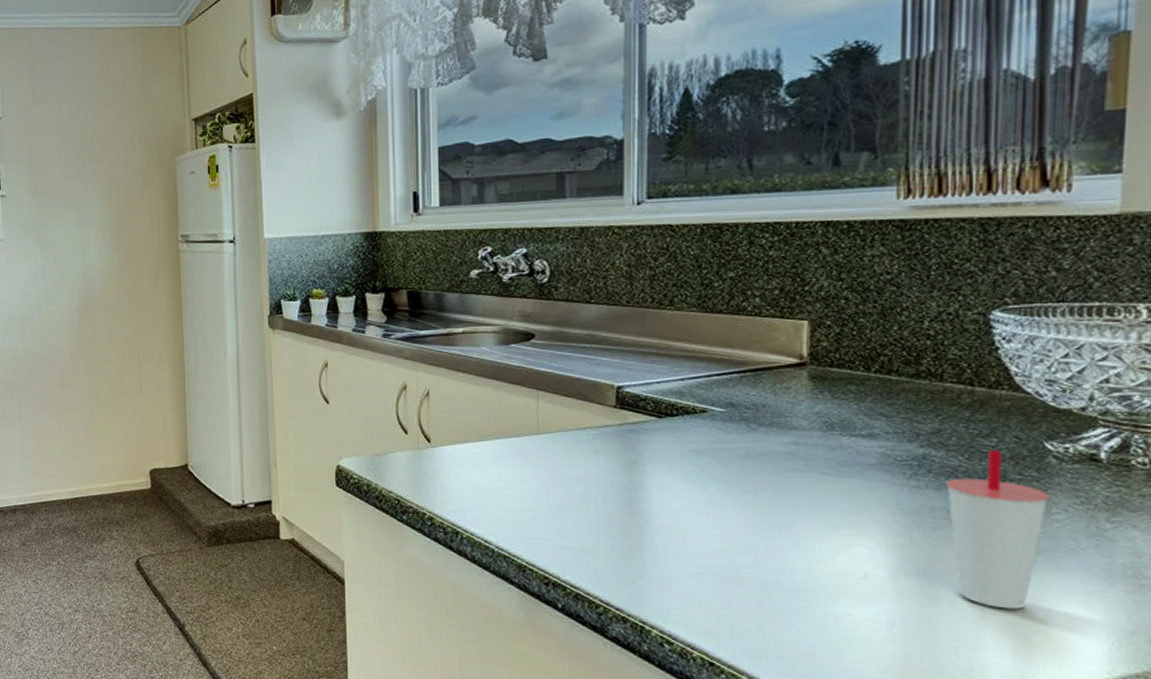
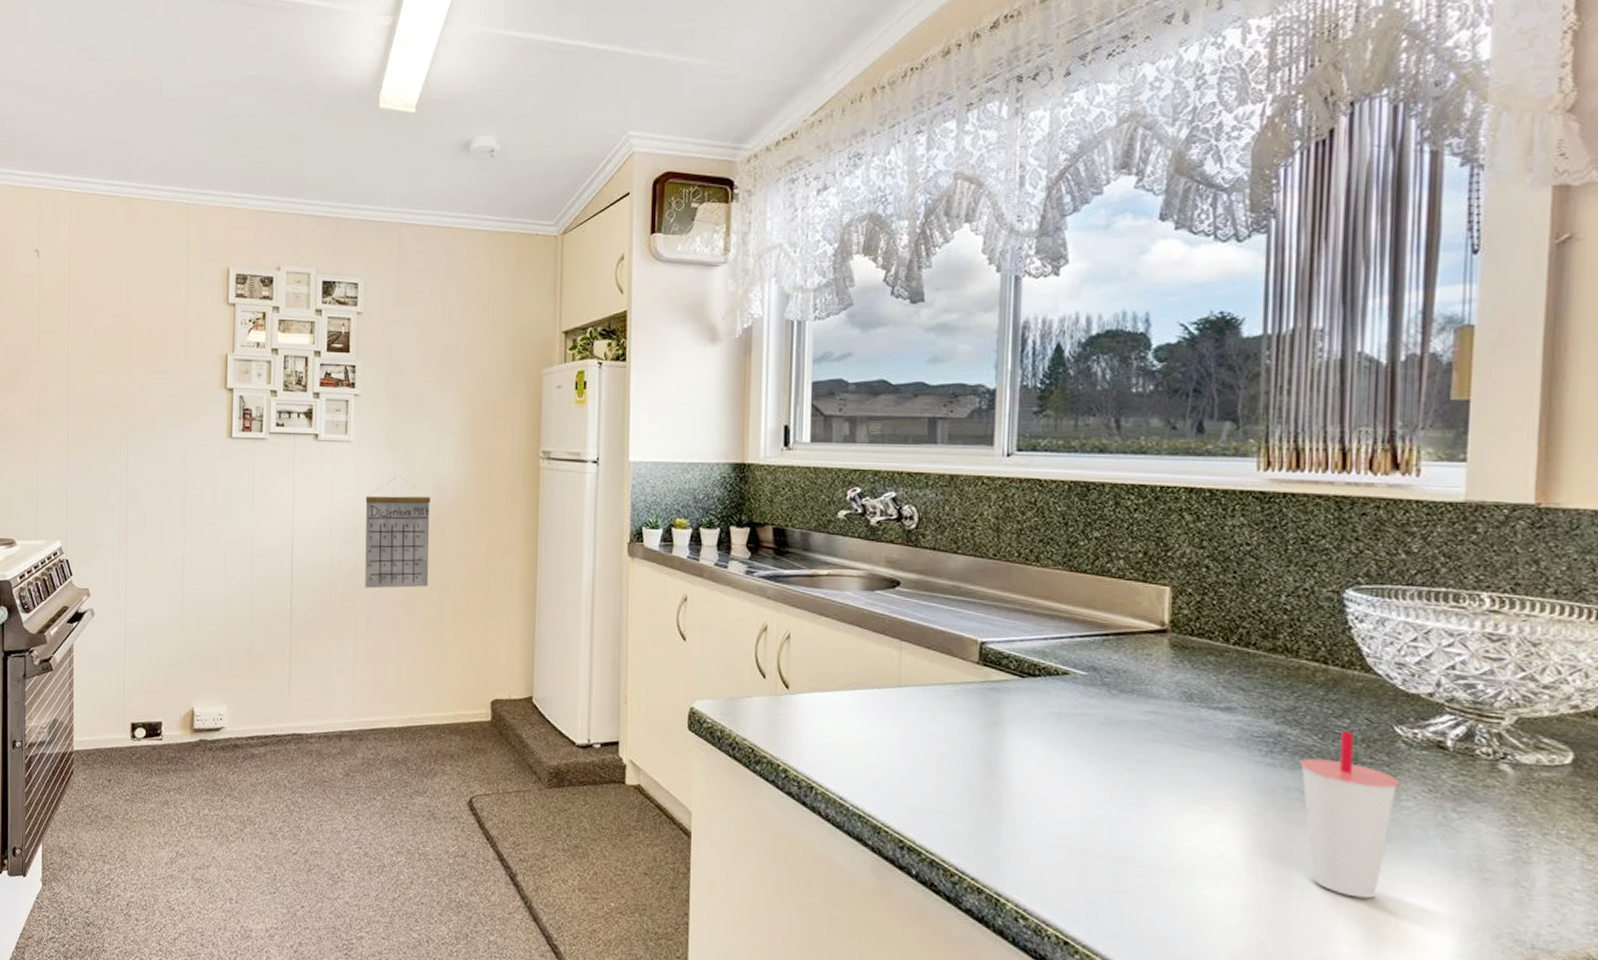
calendar: none [19,270,84,375] -> present [365,477,431,589]

